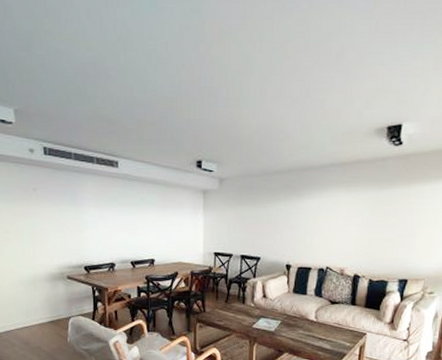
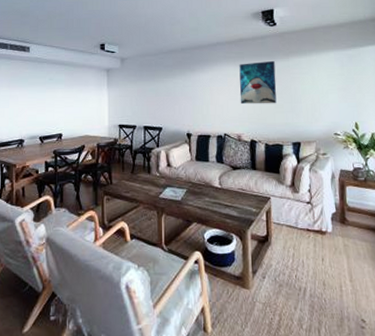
wall art: none [348,187,394,237] -> present [239,60,277,105]

